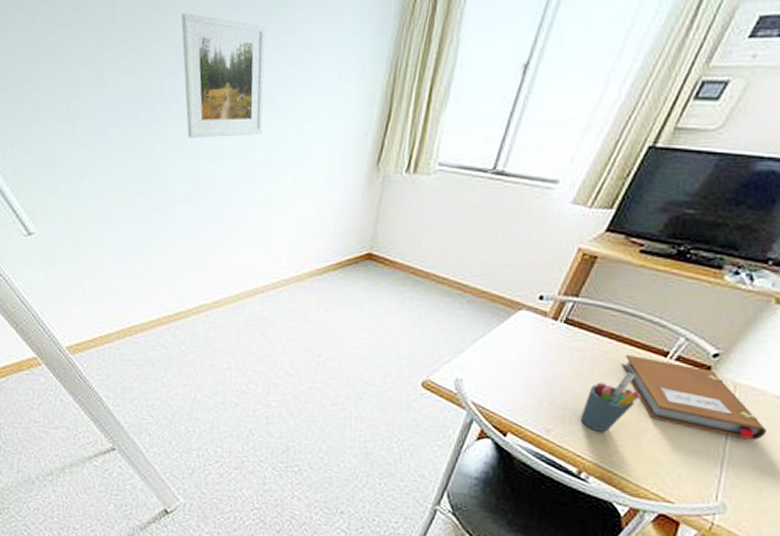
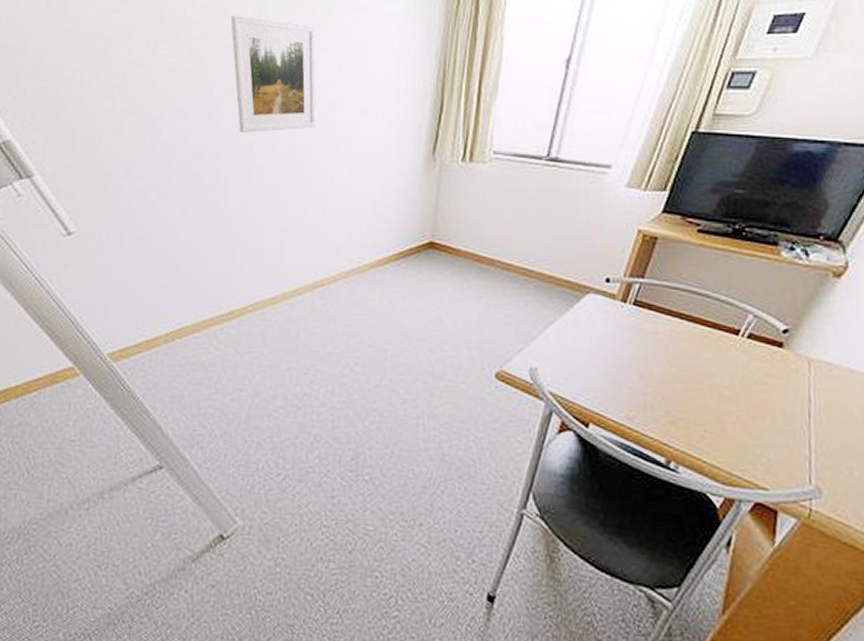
pen holder: present [580,372,641,432] -> none [661,352,719,417]
notebook: present [620,355,768,440] -> none [694,335,848,417]

